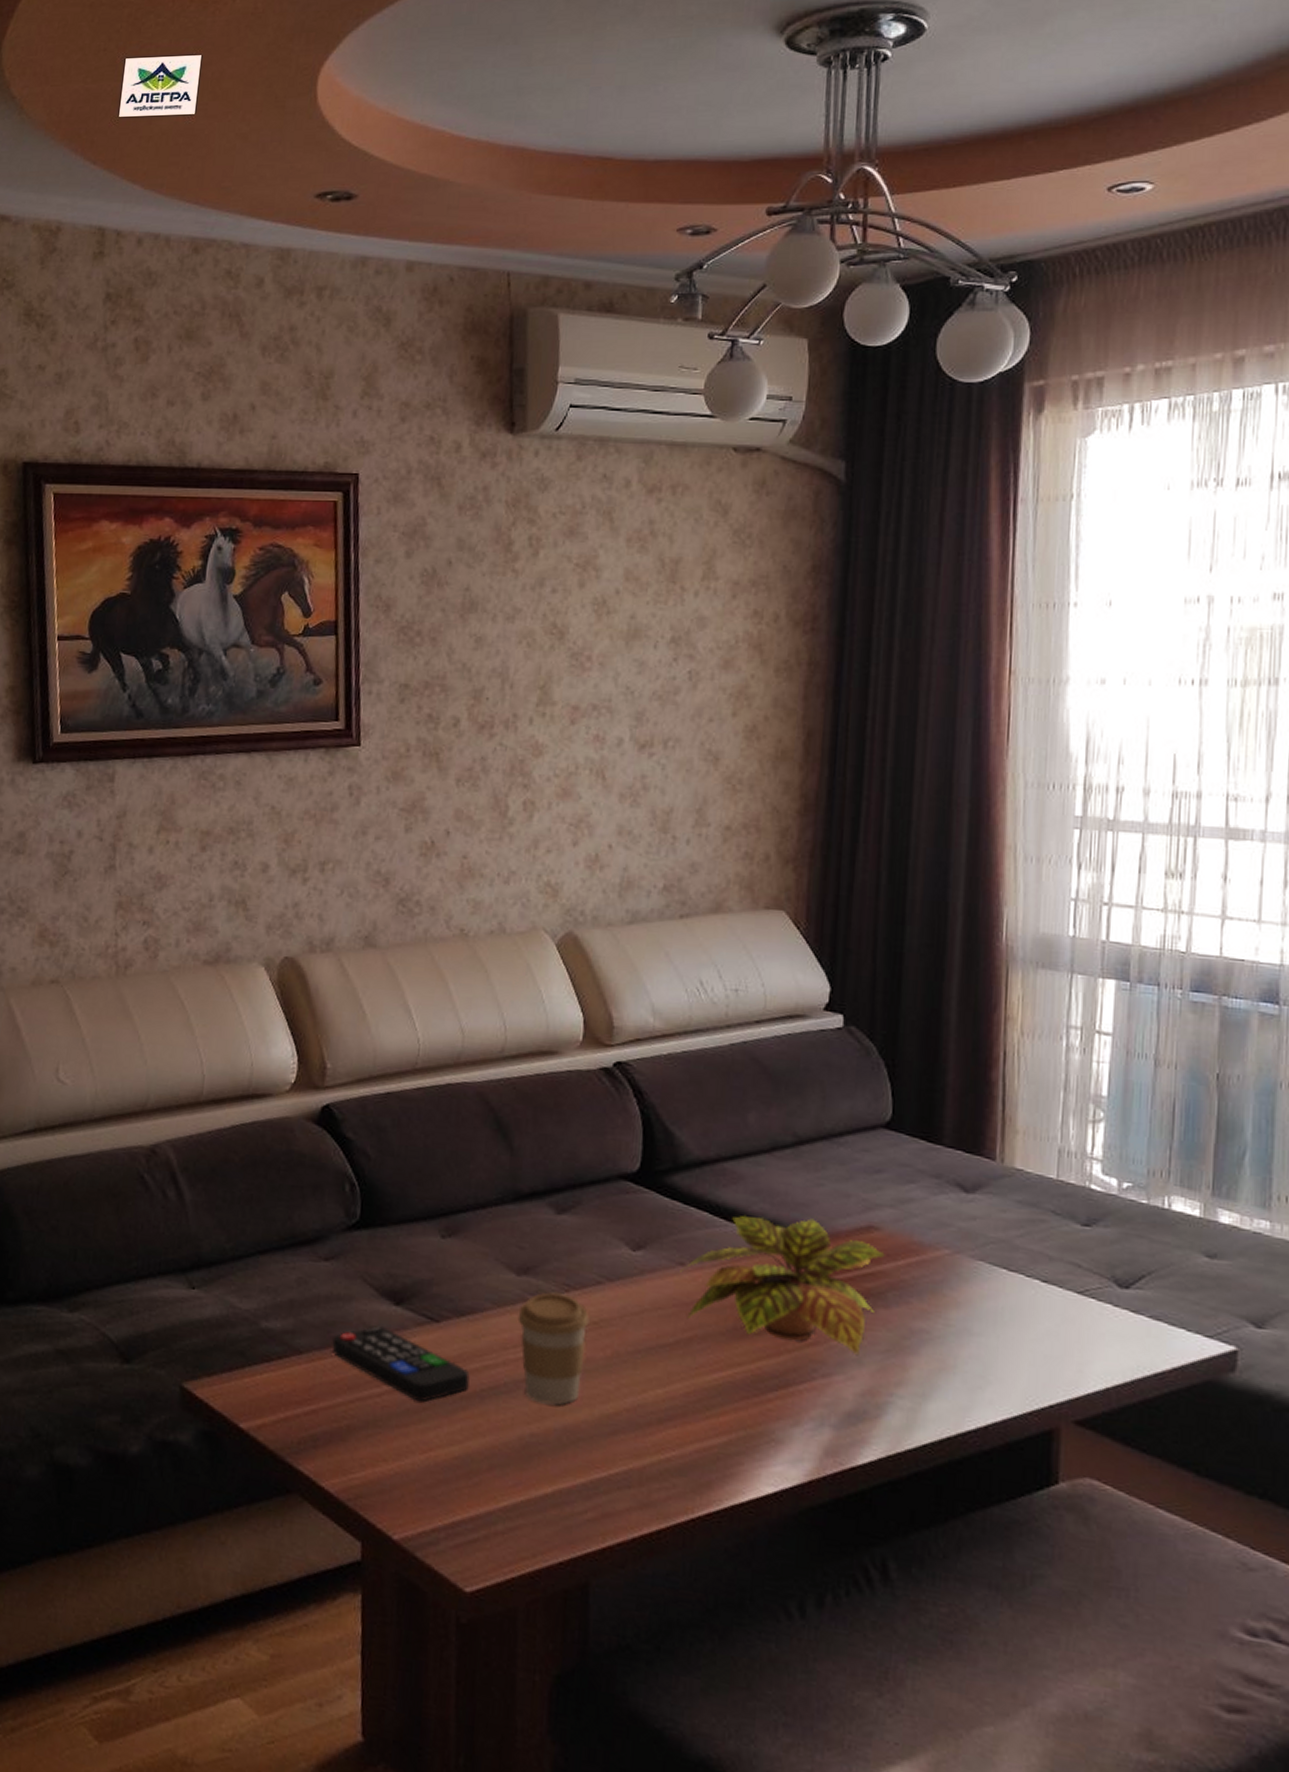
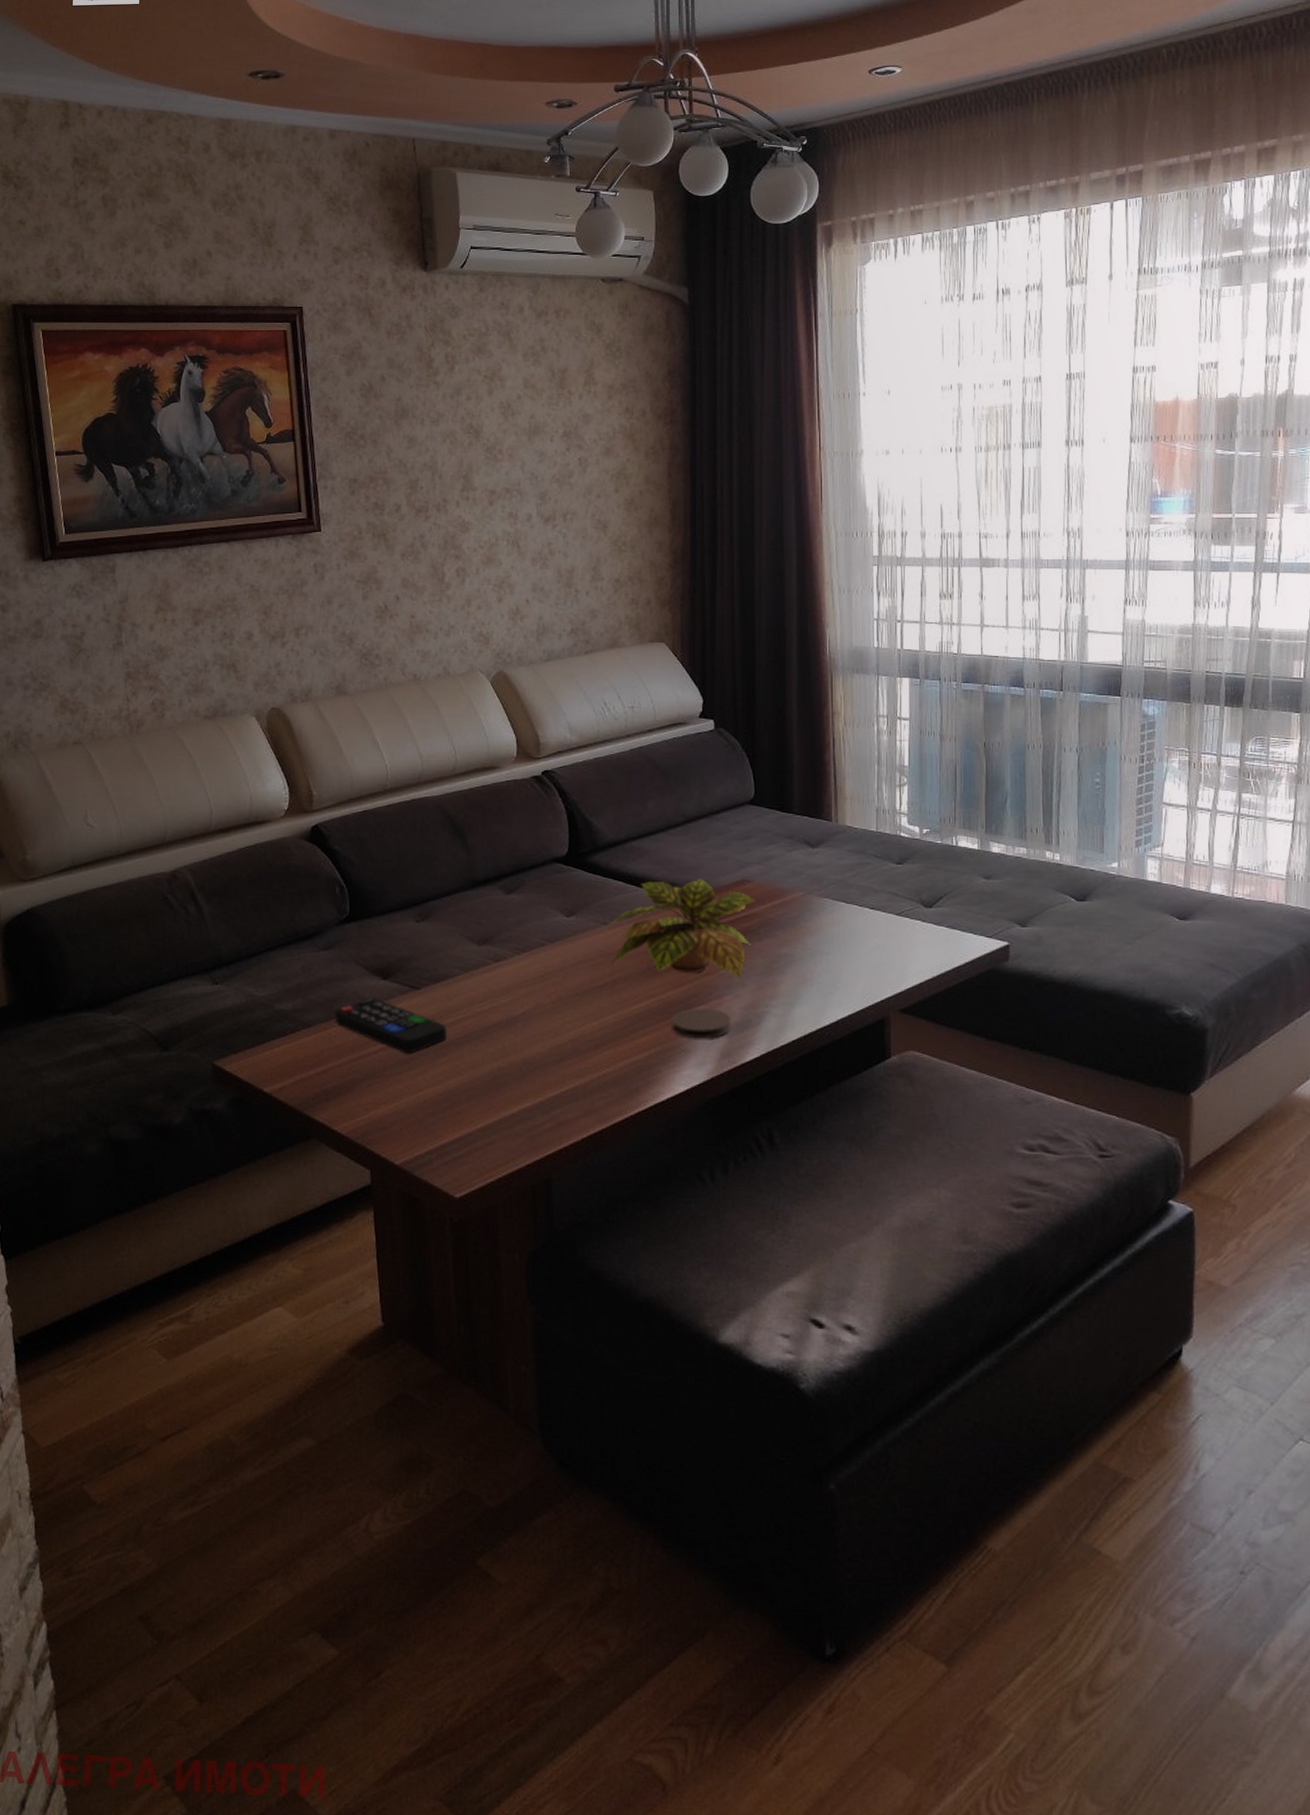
coffee cup: present [517,1292,589,1406] -> none [481,955,537,1044]
coaster: none [761,1386,841,1429] -> present [672,1008,731,1039]

